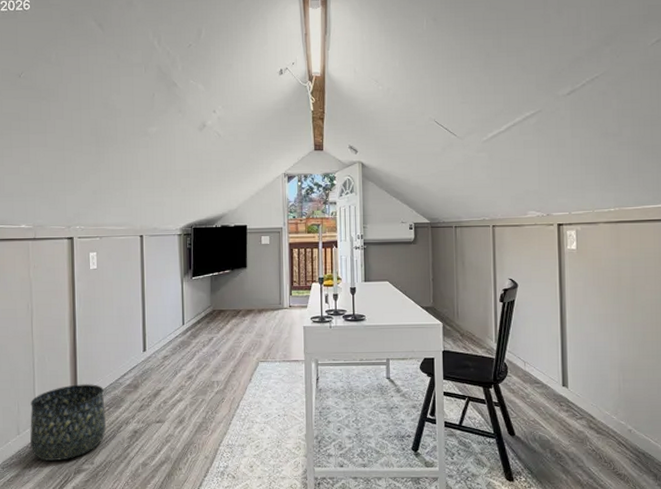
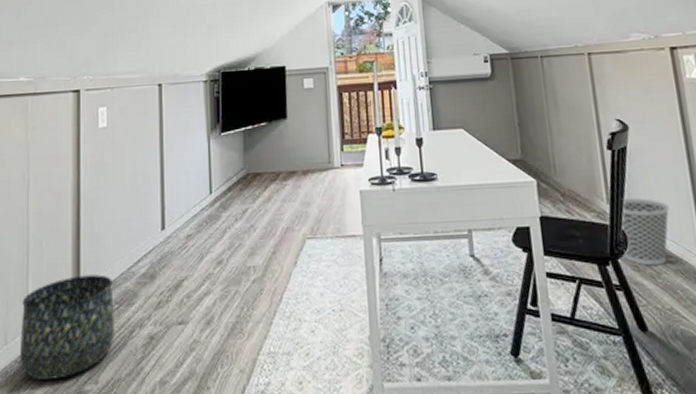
wastebasket: none [504,339,542,389] -> present [621,198,669,266]

